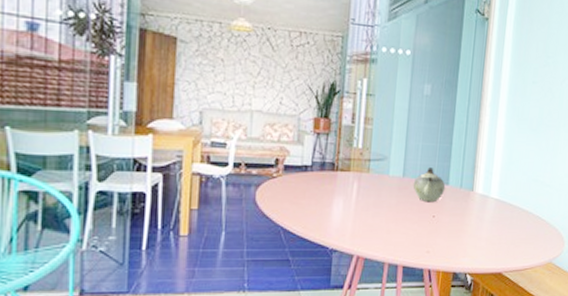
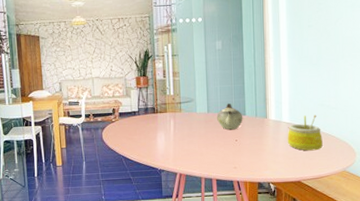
mug: none [492,191,532,236] -> present [287,115,323,151]

